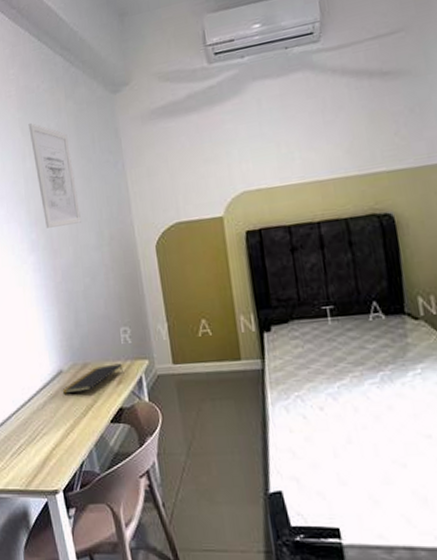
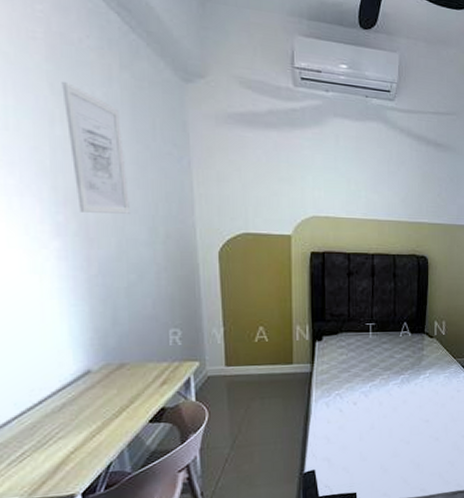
notepad: present [62,363,123,394] -> none [88,364,169,395]

